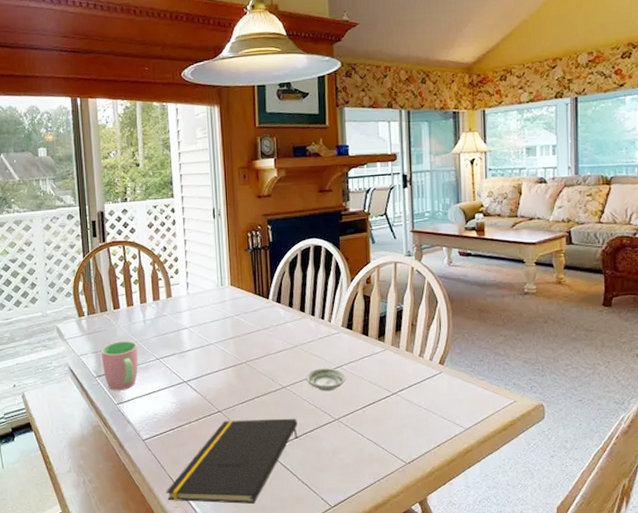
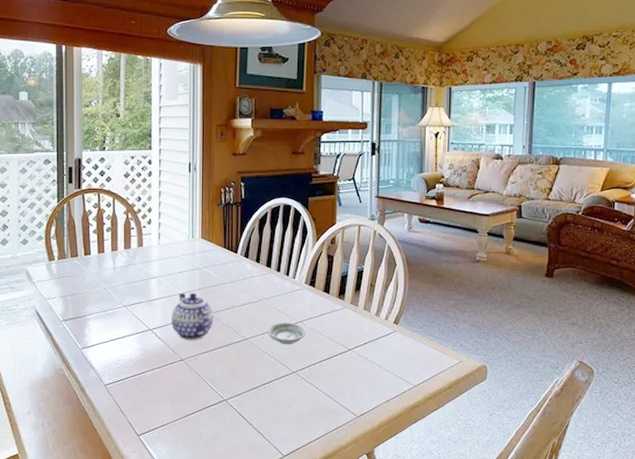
cup: present [102,341,138,391] -> none [70,287,105,336]
notepad: present [166,418,298,504] -> none [124,369,257,451]
teapot: none [205,342,249,392] -> present [171,292,214,341]

